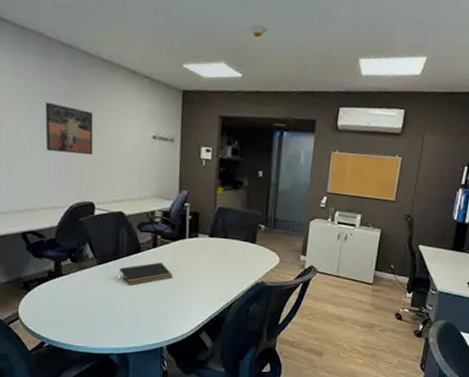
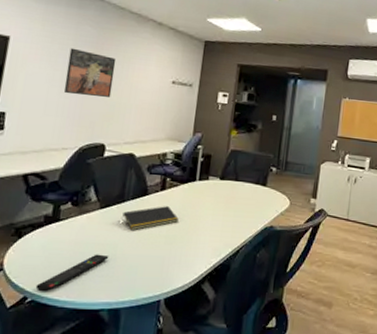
remote control: none [50,306,112,338] -> present [35,254,109,292]

